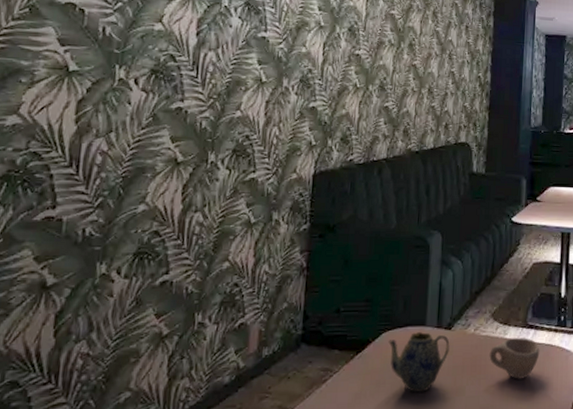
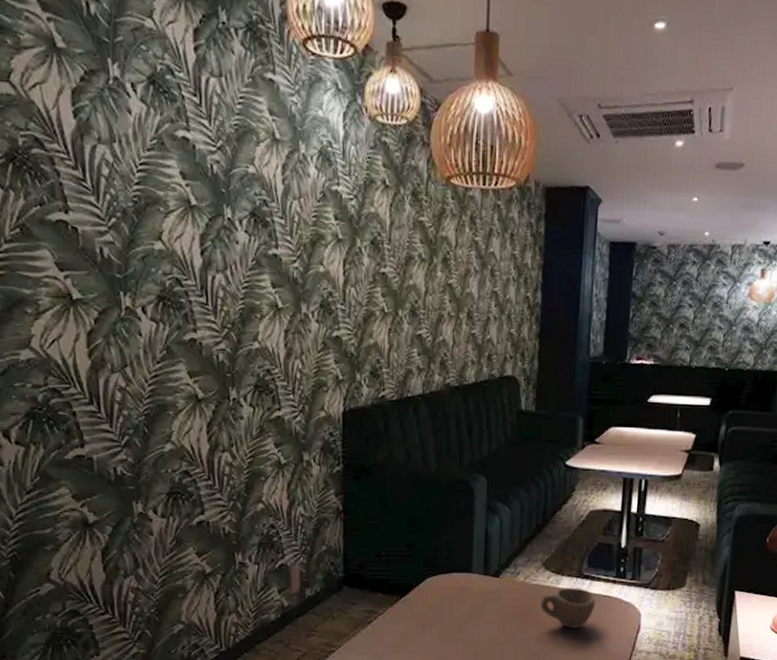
teapot: present [388,332,450,393] -> none [433,579,498,638]

